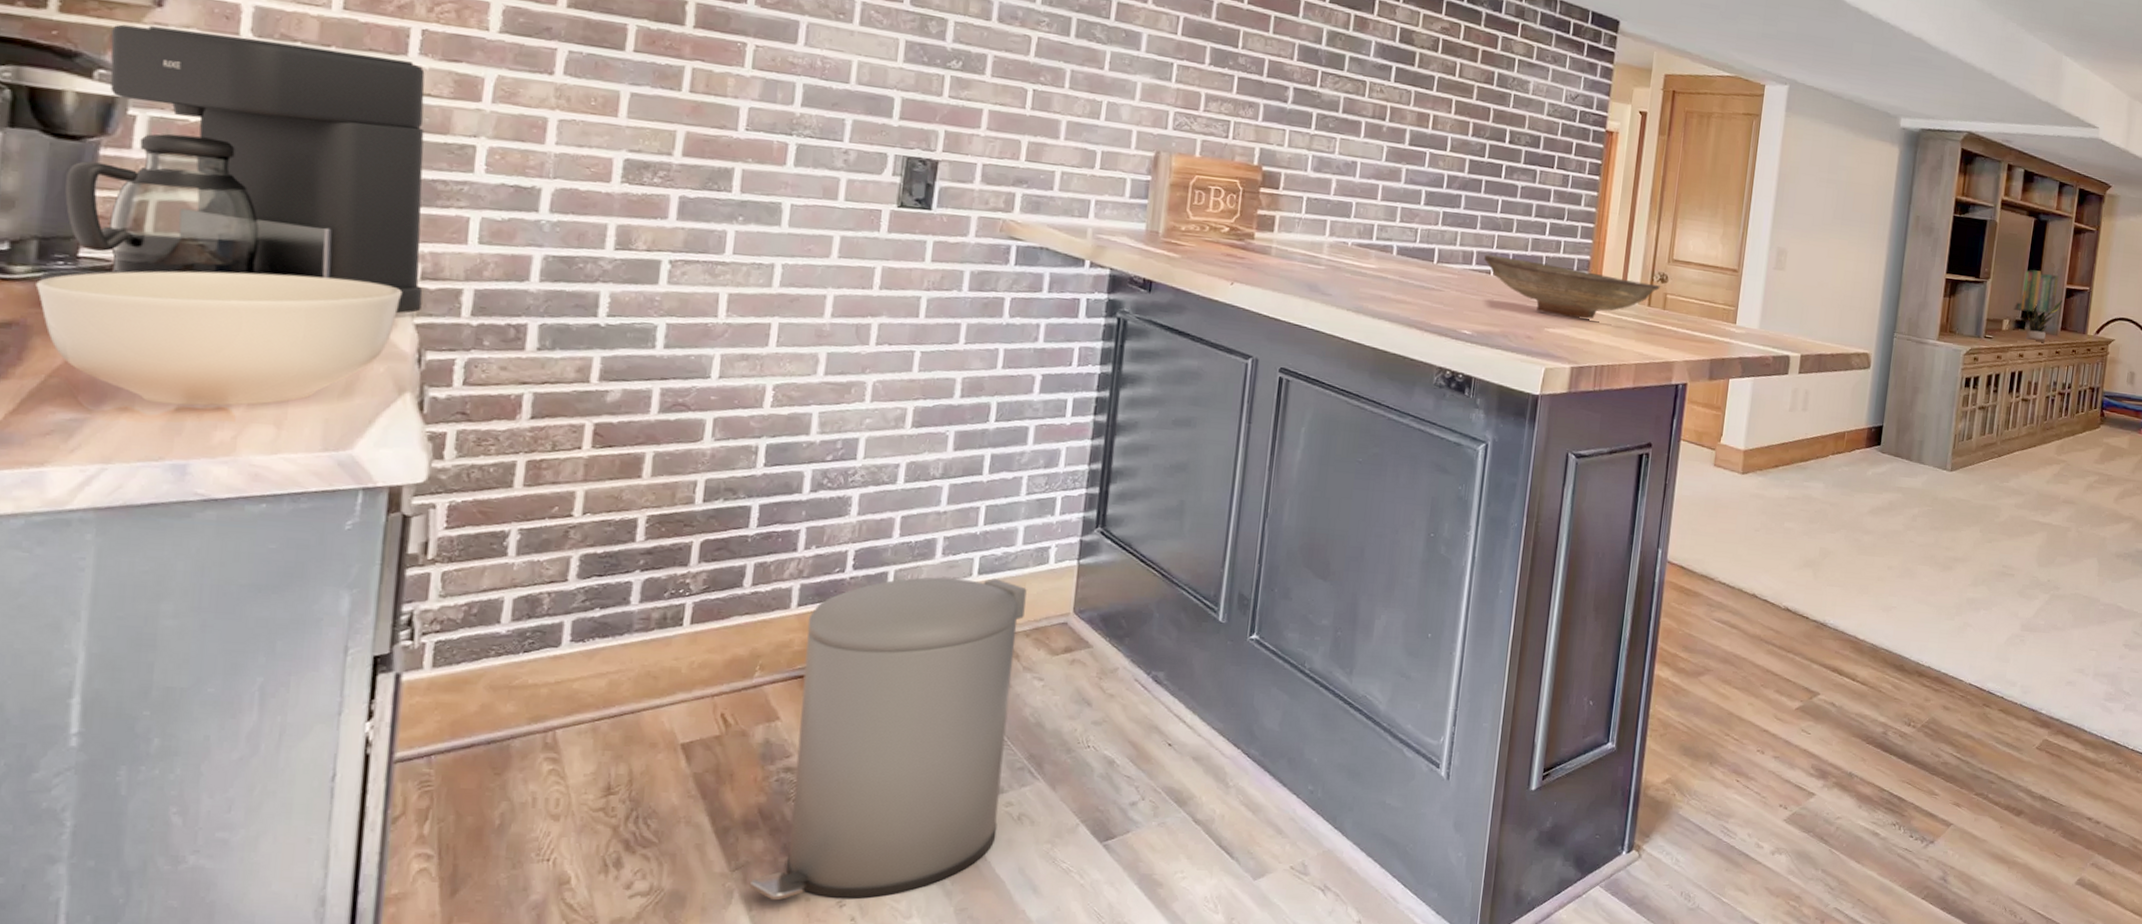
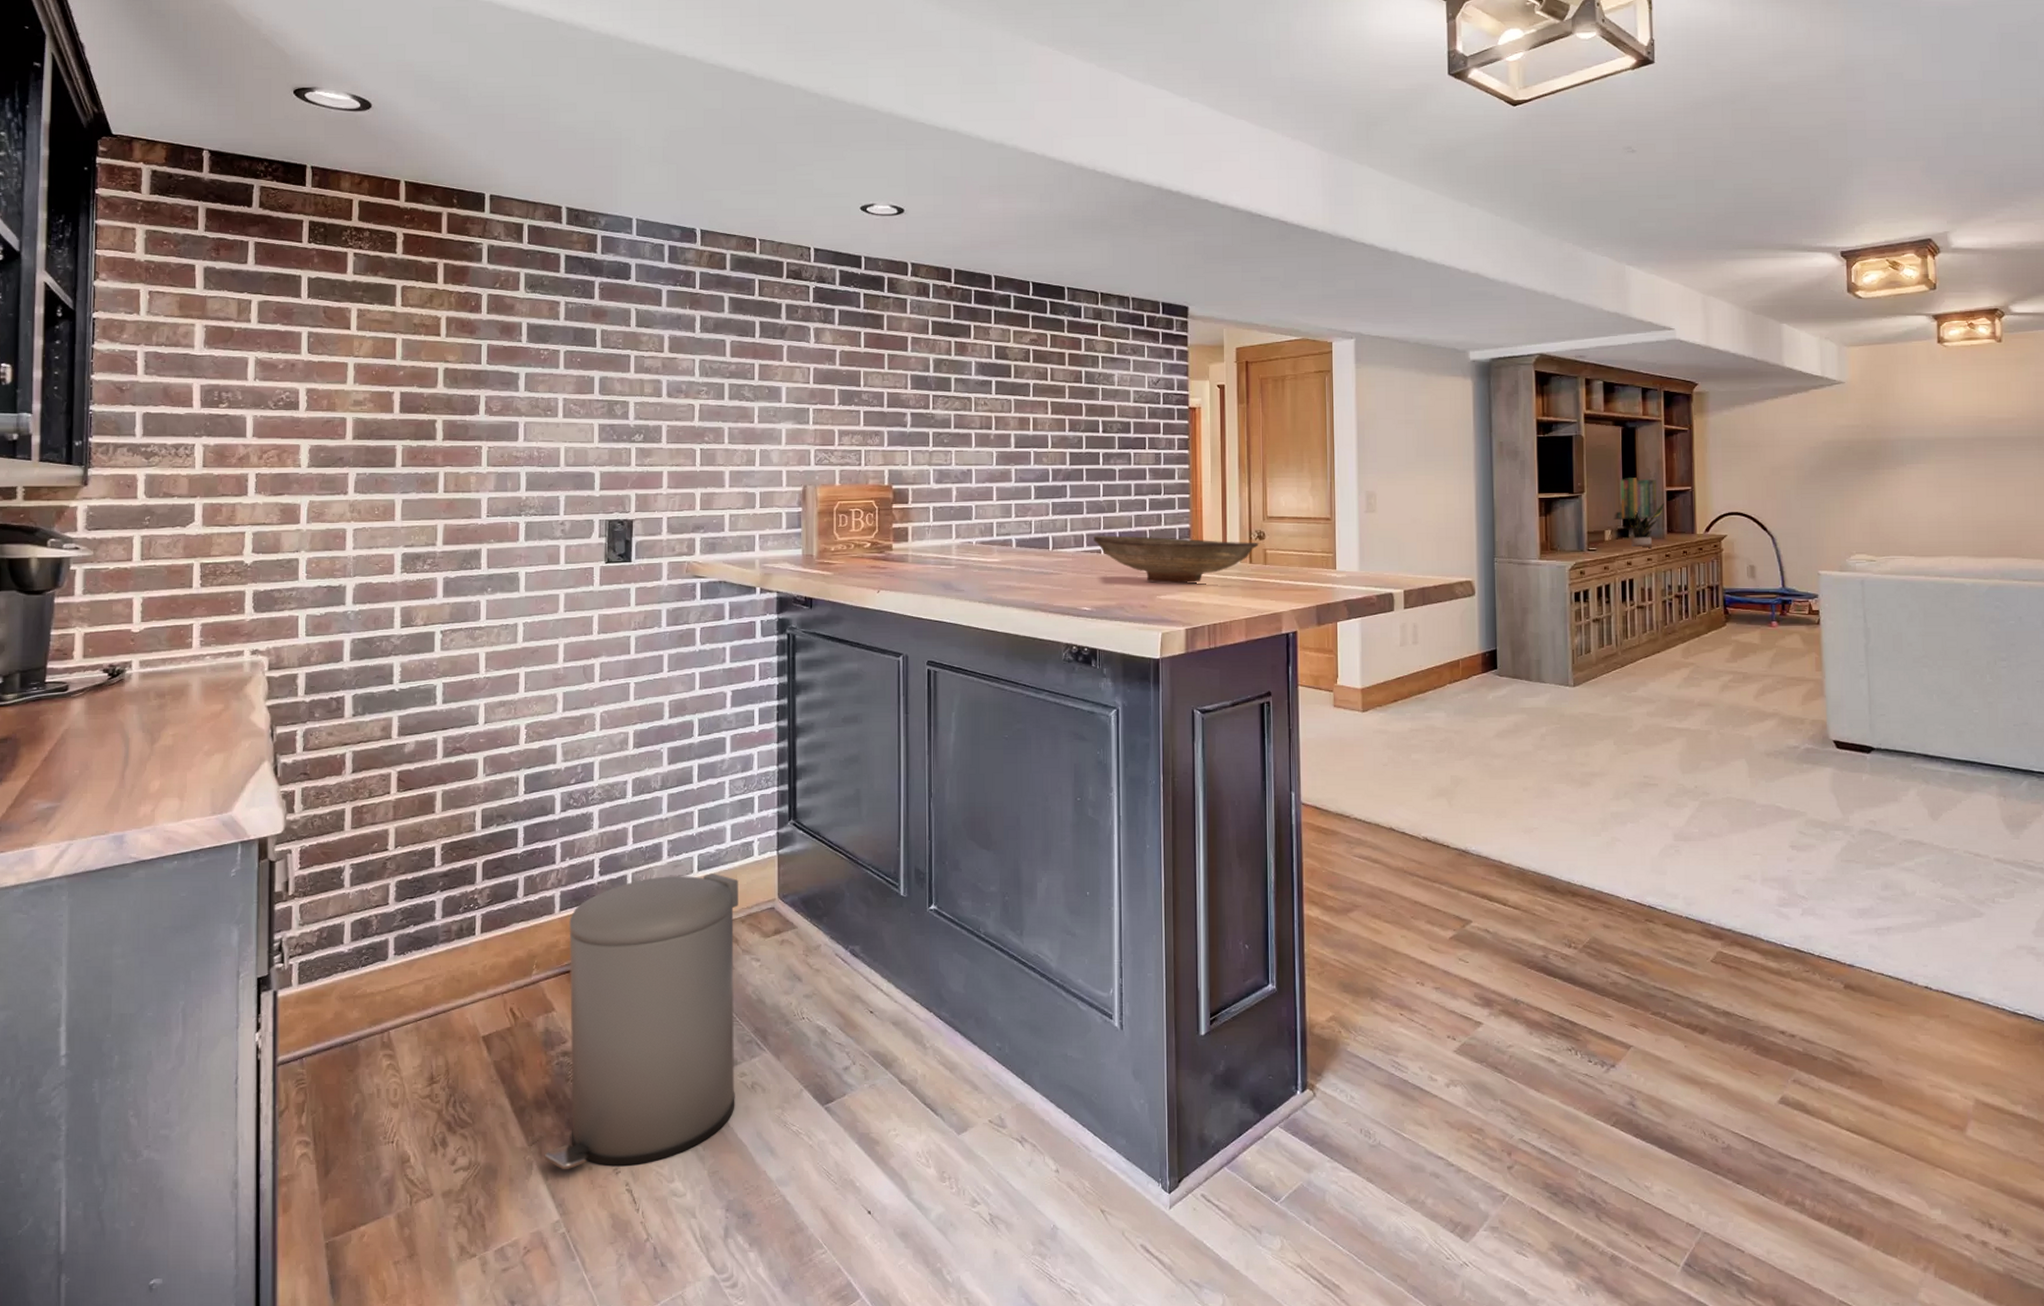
bowl: present [36,271,403,407] -> none [20,676,257,789]
coffee maker: present [40,24,425,314] -> none [23,499,271,704]

